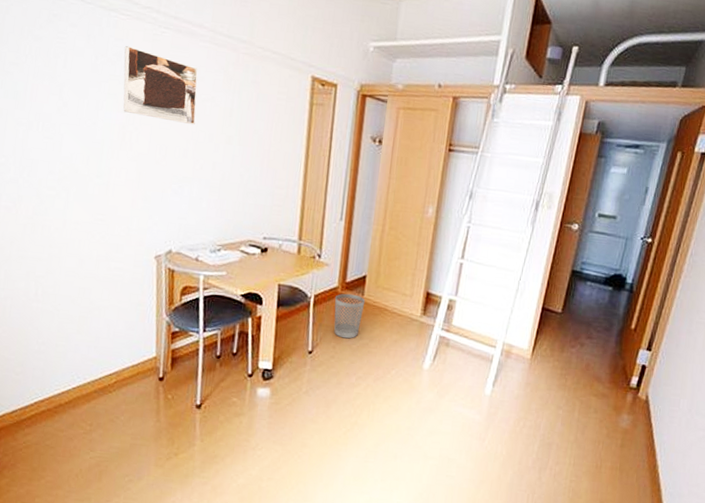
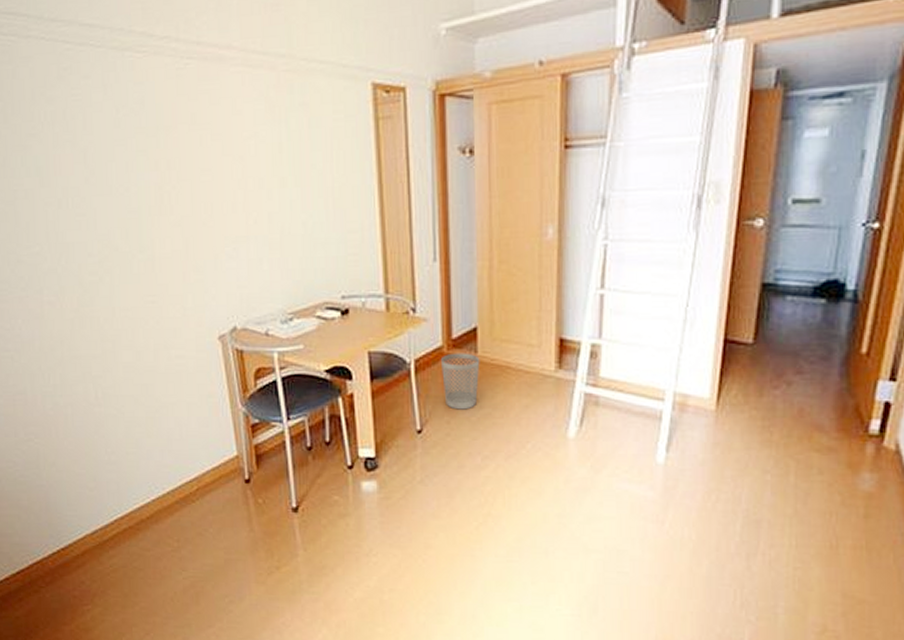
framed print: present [123,45,198,124] -> none [146,88,240,171]

